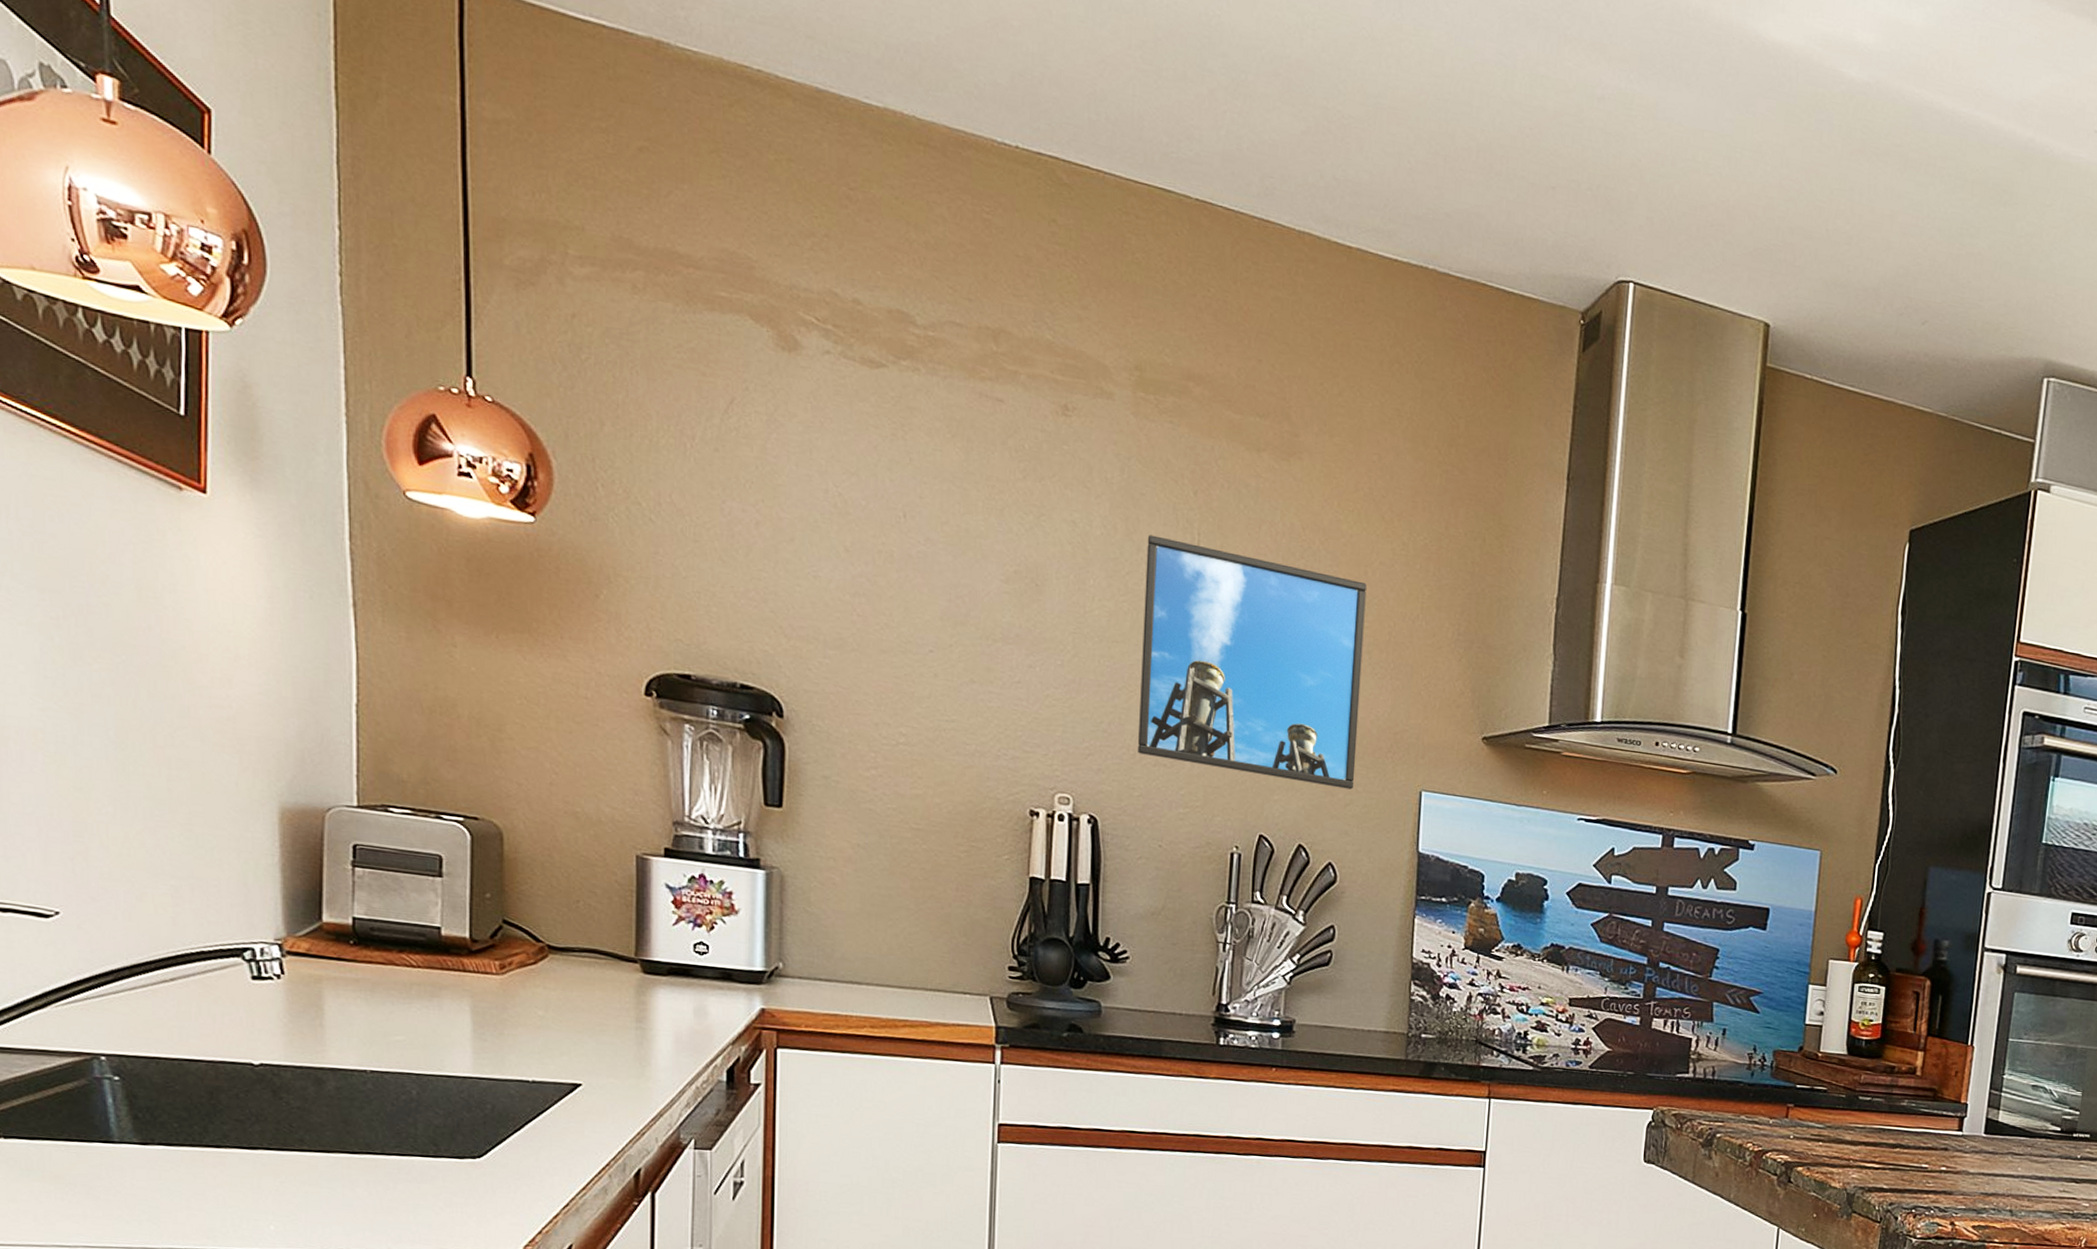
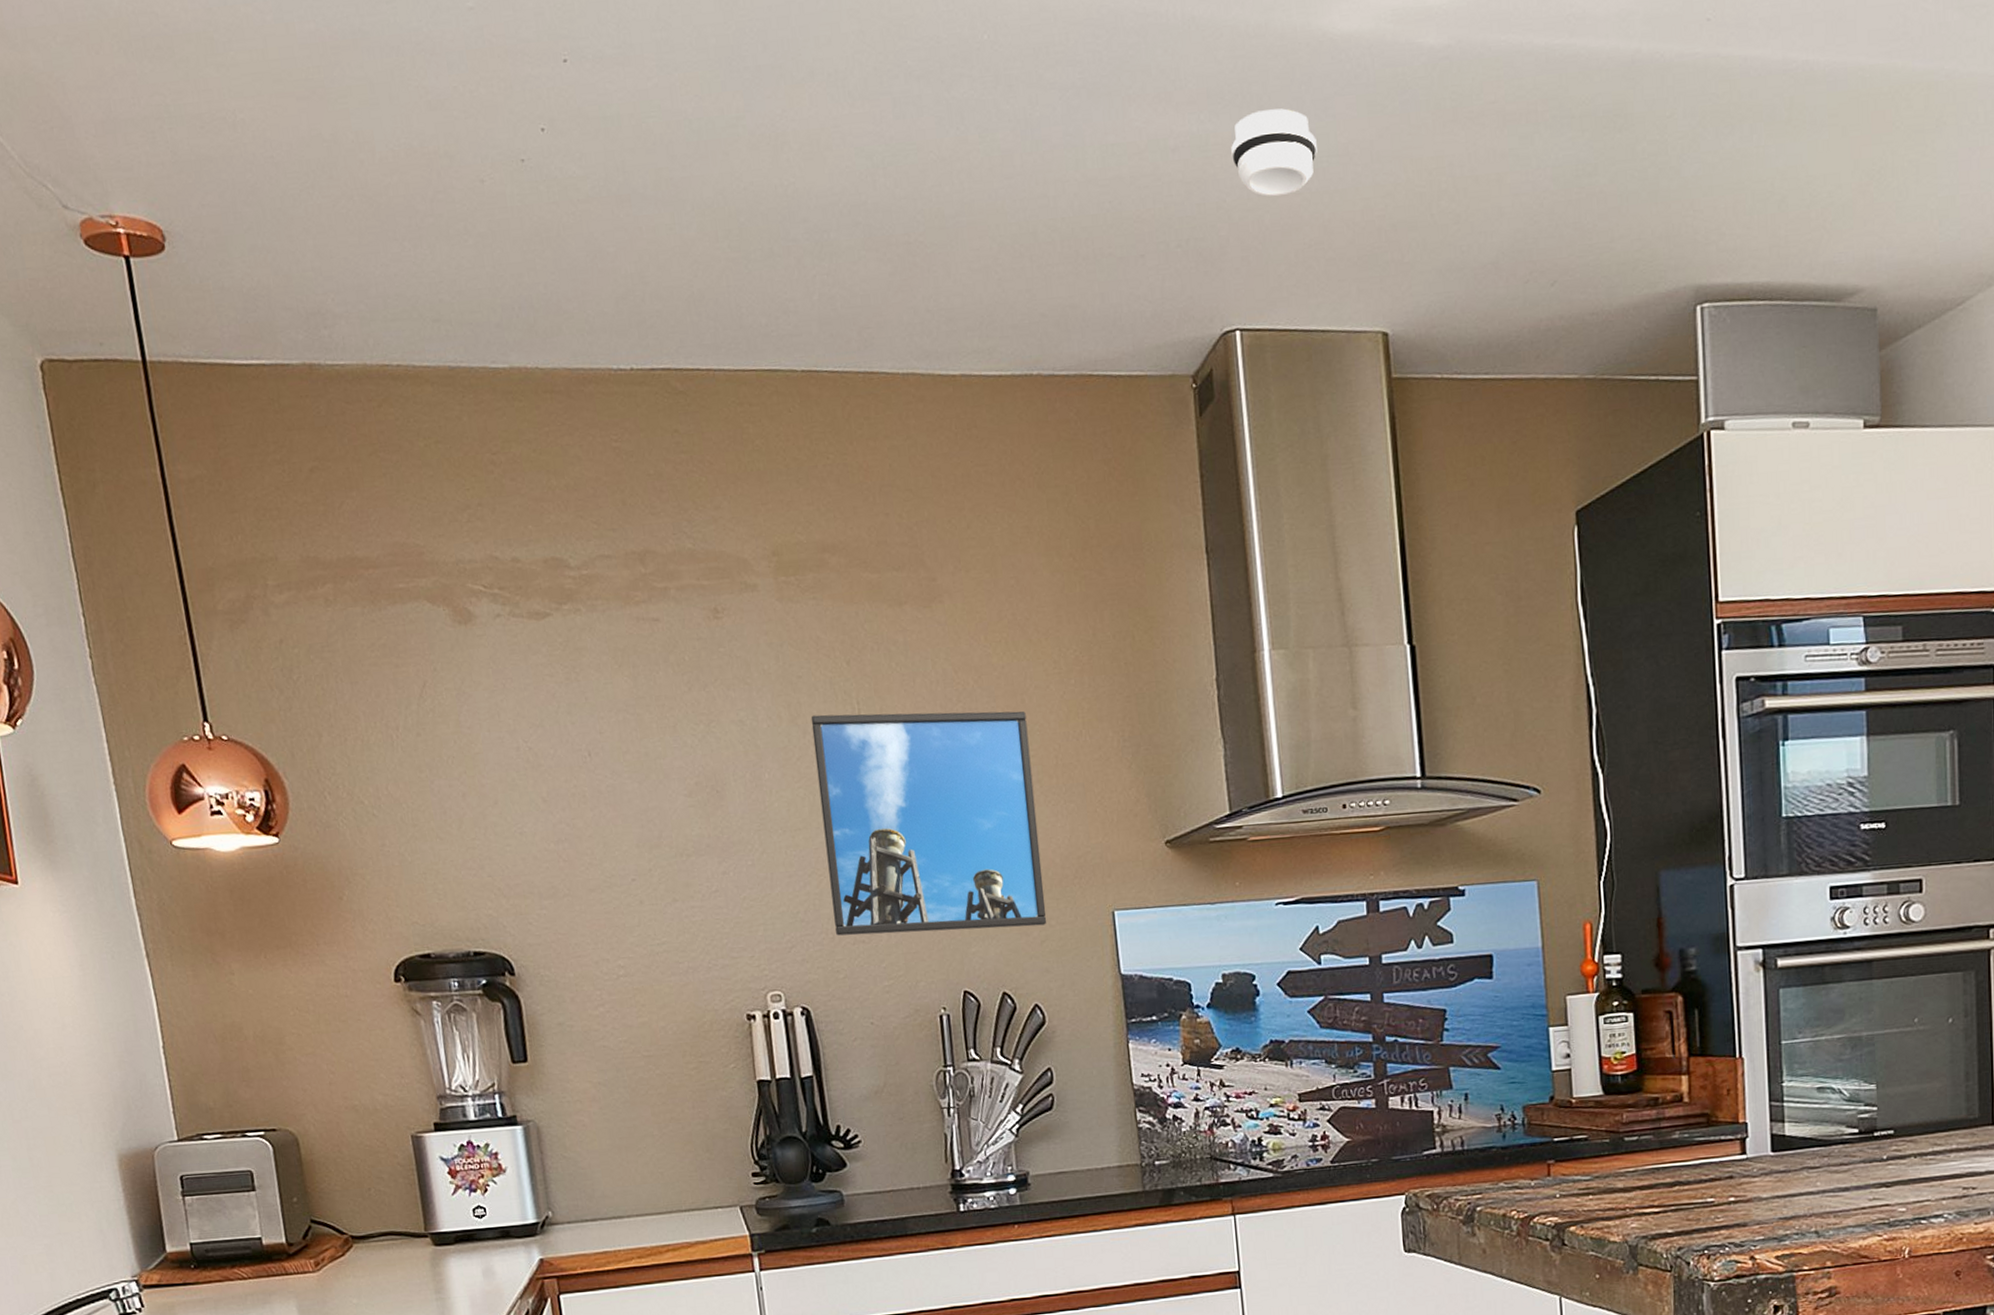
smoke detector: none [1653,87,1734,172] -> present [1231,108,1317,197]

